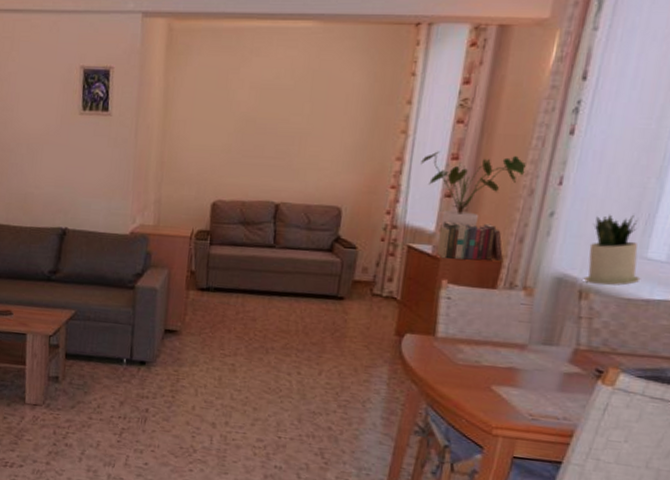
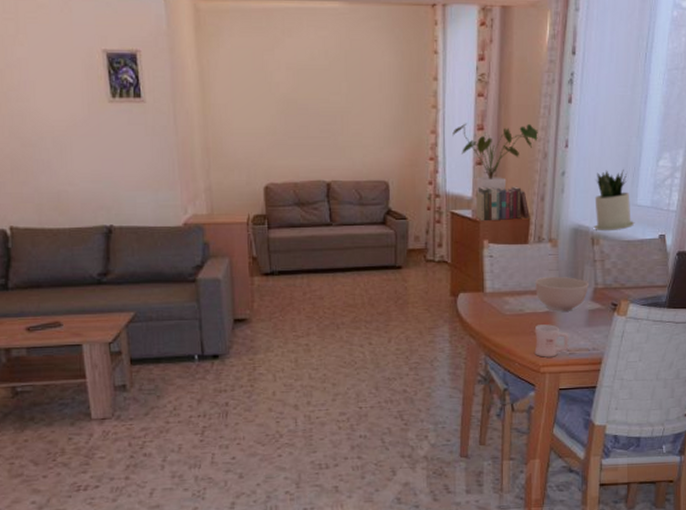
mug: none [487,380,534,420] -> present [534,324,569,358]
bowl: none [498,328,568,371] -> present [535,276,588,312]

